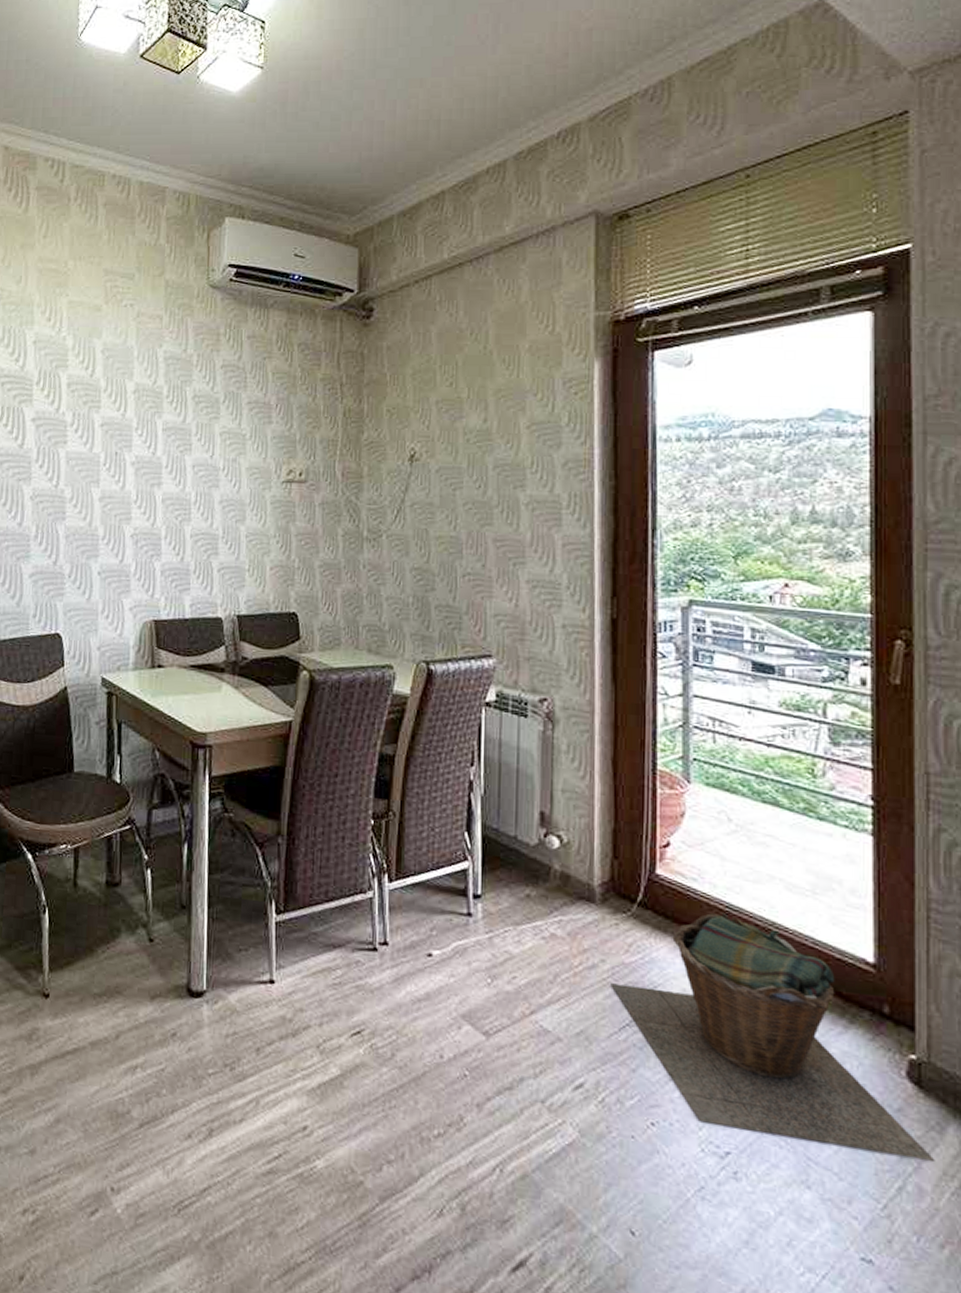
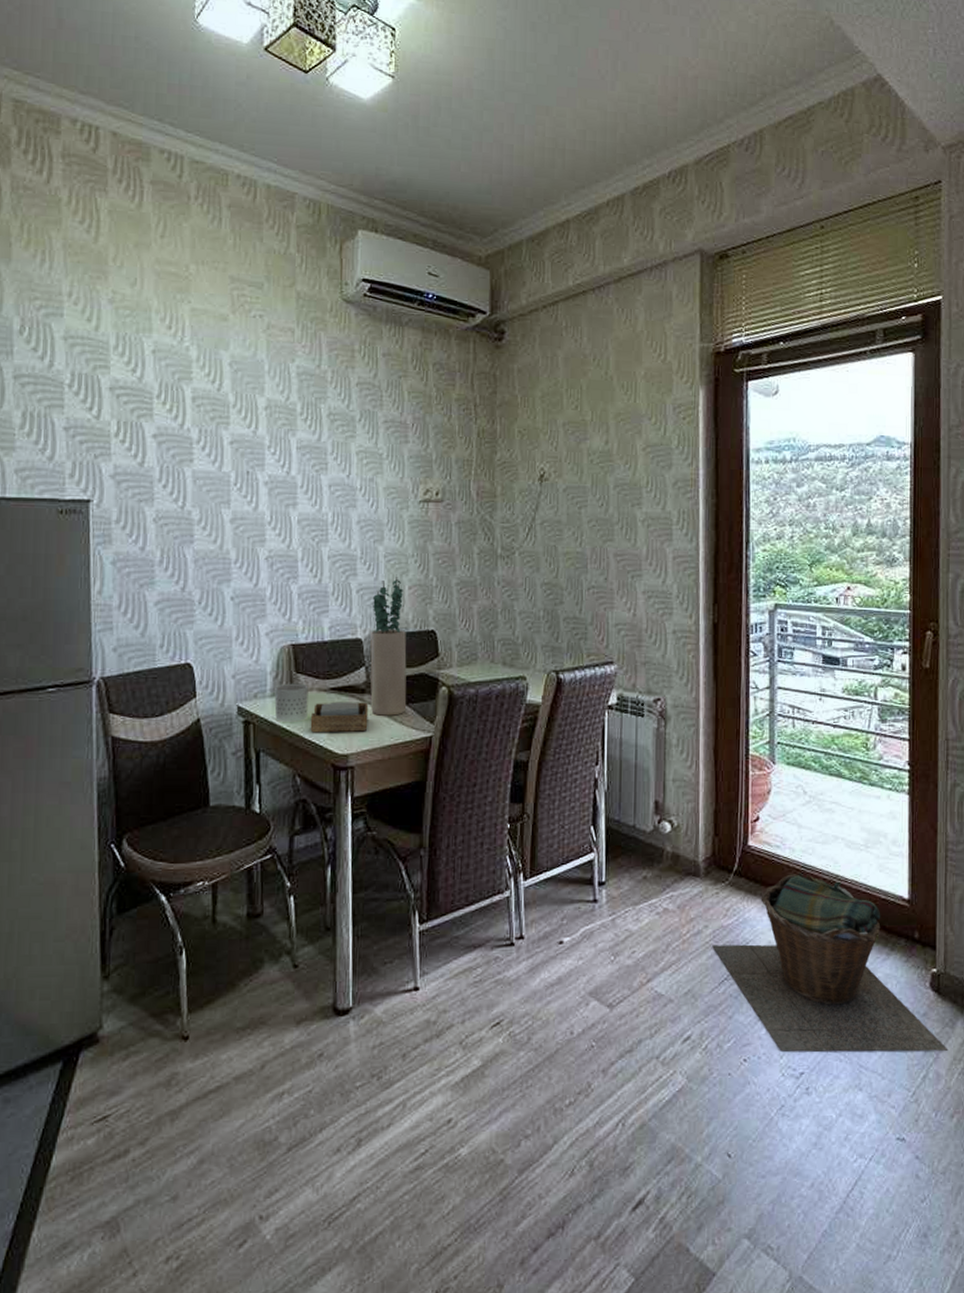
mug: none [136,658,169,698] -> present [274,683,309,723]
napkin holder: none [170,679,228,711] -> present [310,701,369,733]
vase: none [229,557,267,697] -> present [369,577,407,716]

